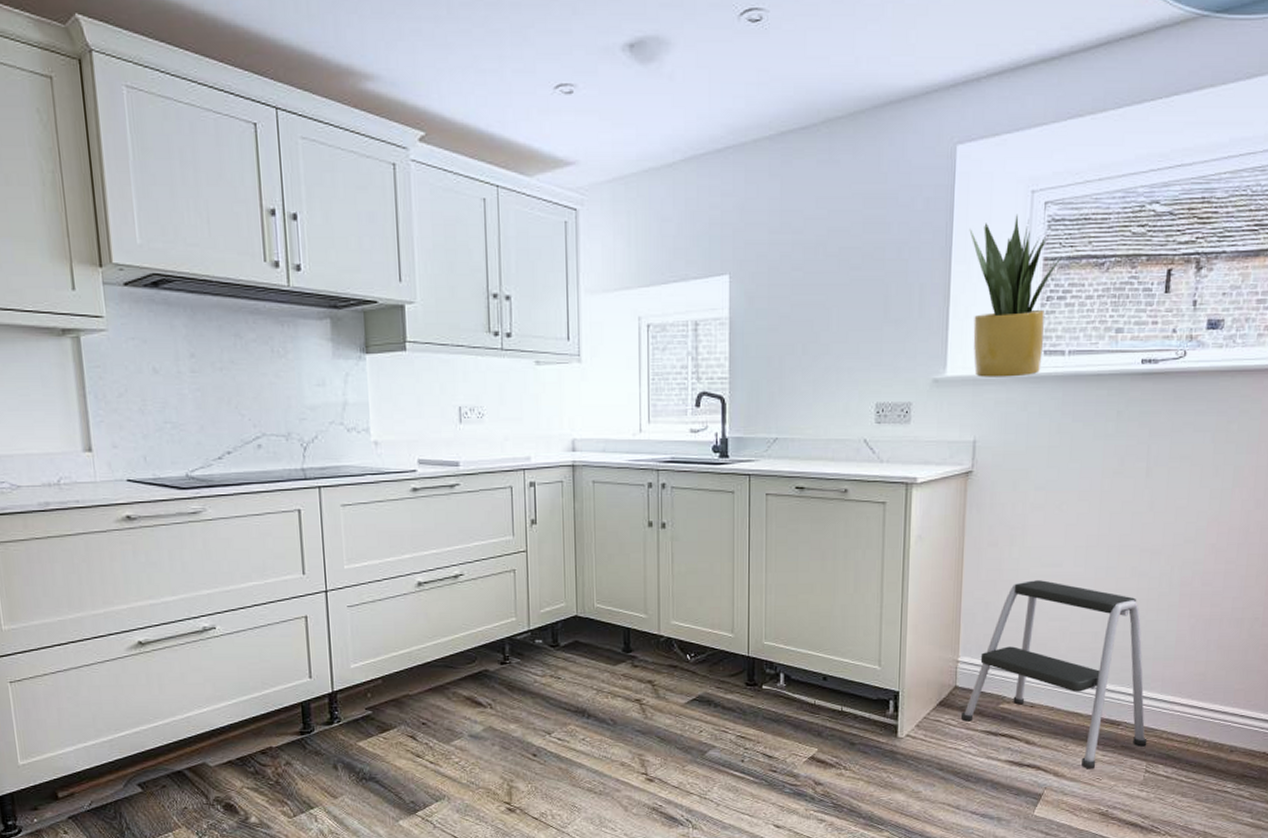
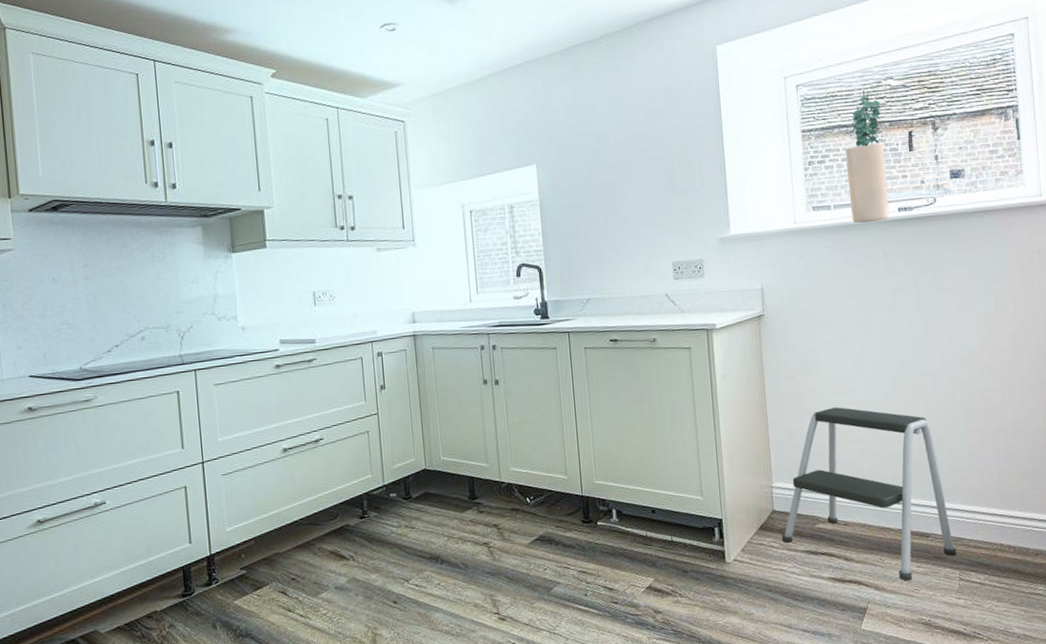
planter: present [969,214,1062,377] -> none [735,96,817,234]
vase: none [1087,215,1140,373] -> present [844,90,890,223]

